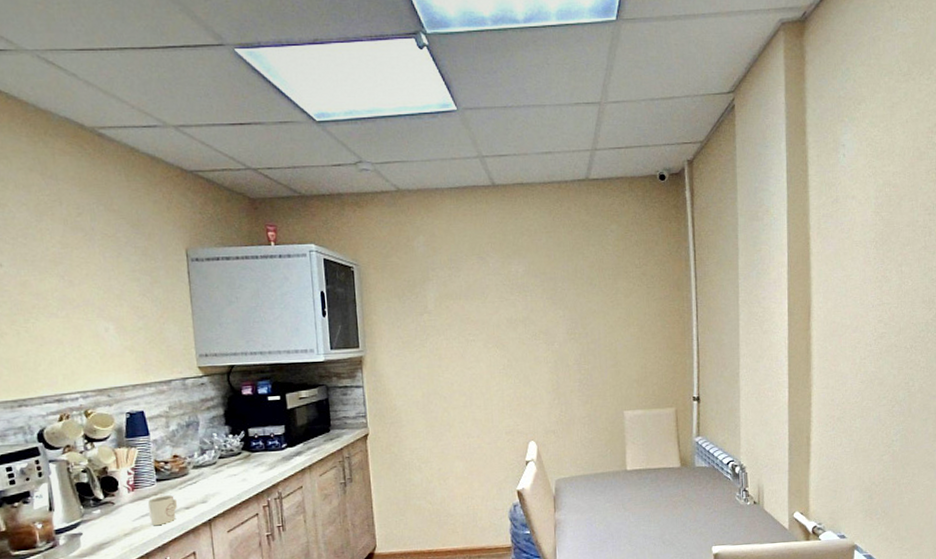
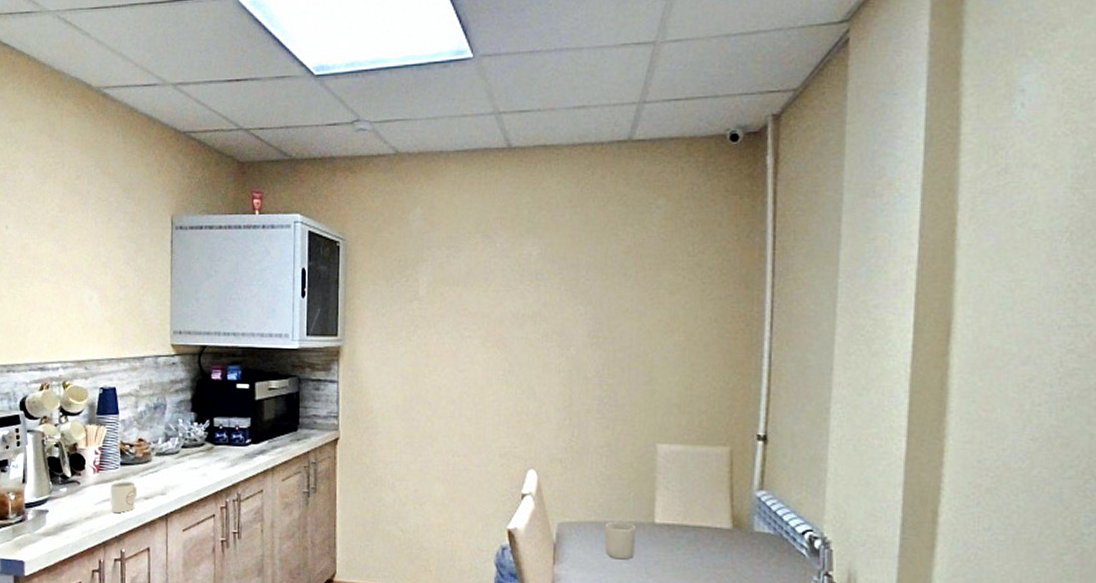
mug: none [590,472,614,501] -> present [604,521,636,560]

